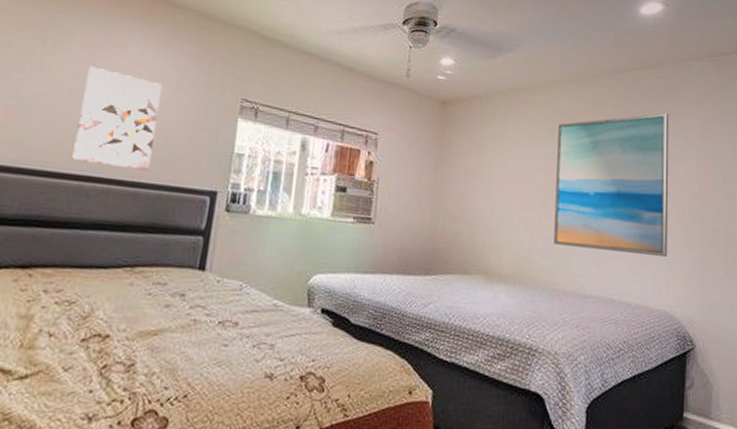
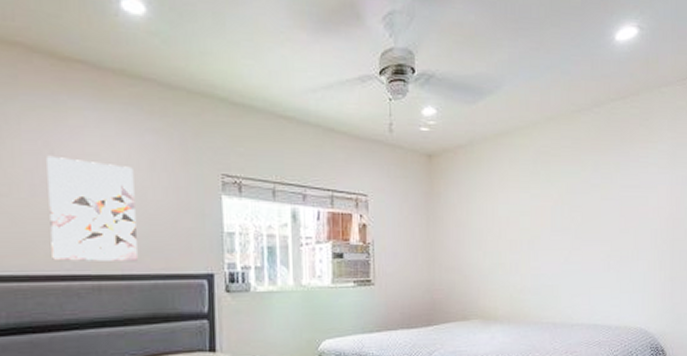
wall art: present [553,113,669,257] -> none [542,143,644,282]

